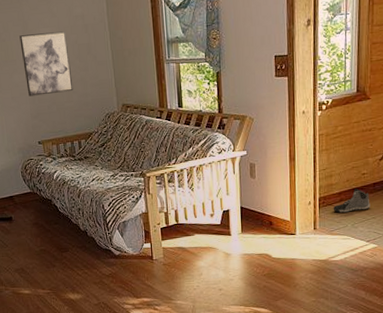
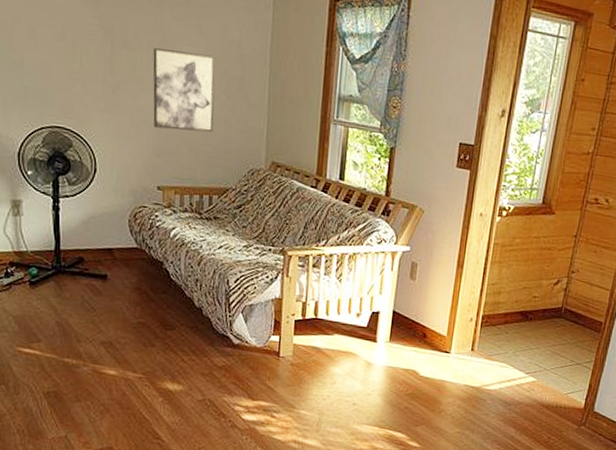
sneaker: present [333,188,370,213] -> none [495,312,537,338]

